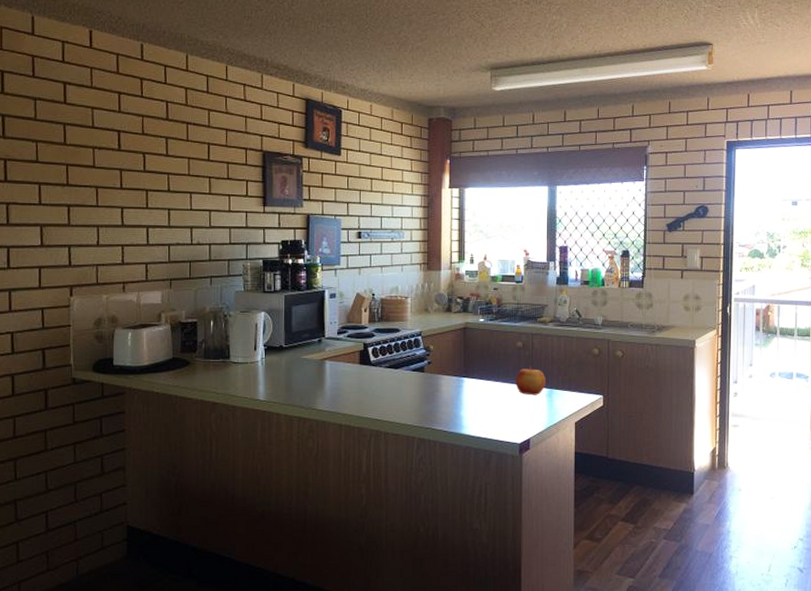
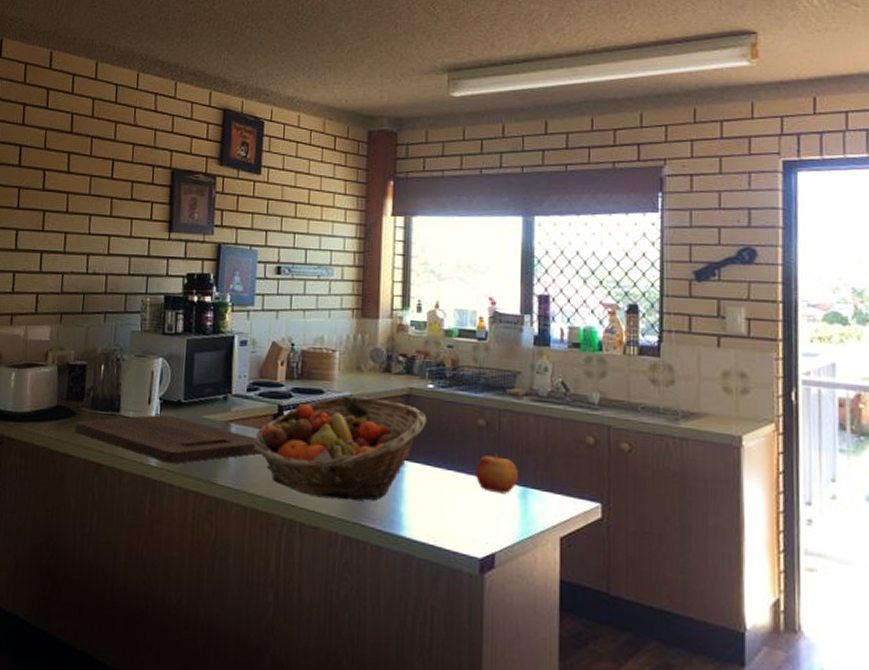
cutting board: none [190,358,350,397] -> present [74,414,260,464]
fruit basket: none [345,332,479,412] -> present [253,396,427,501]

